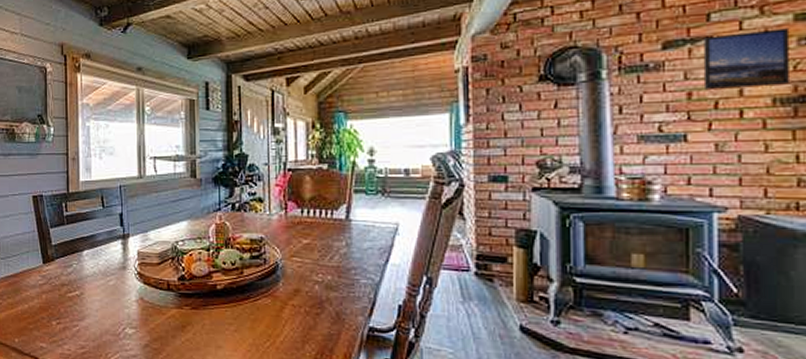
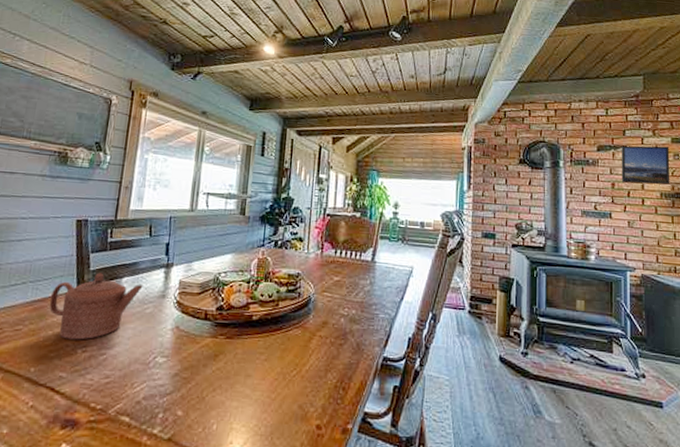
teapot: none [21,247,103,313] -> present [49,273,143,340]

